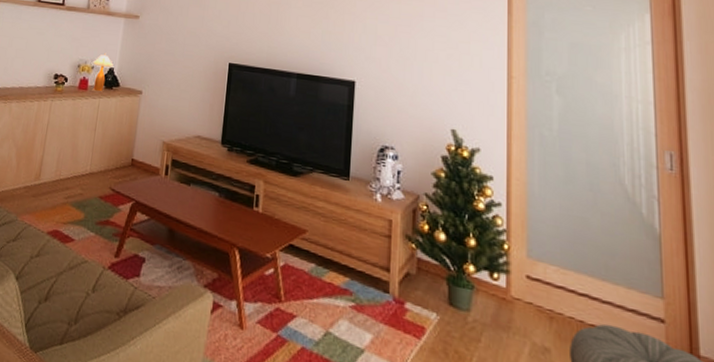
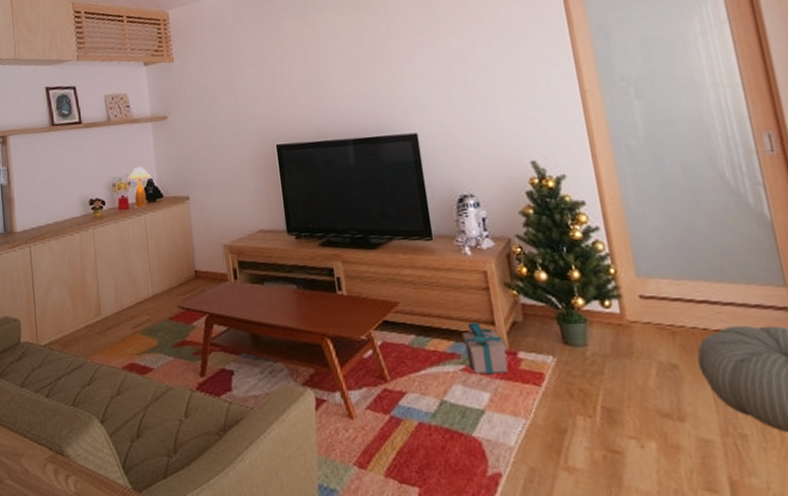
gift box: none [358,264,396,319] -> present [462,322,508,375]

